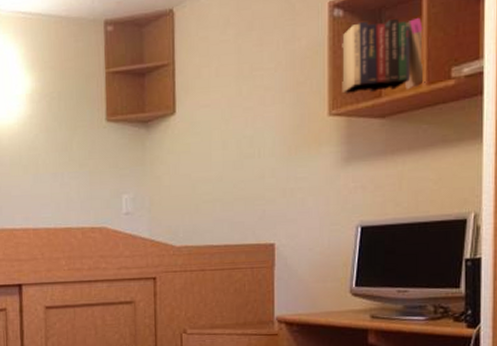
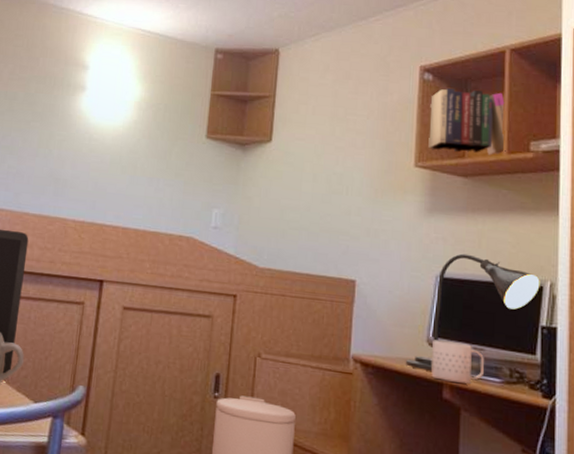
desk lamp: none [329,198,464,320] -> present [405,253,540,371]
mug: none [356,288,409,327] -> present [431,340,485,384]

